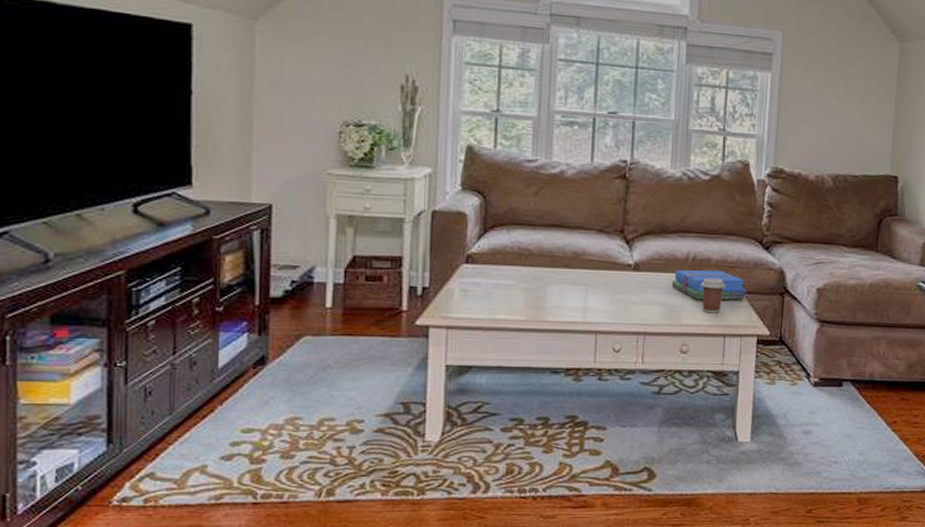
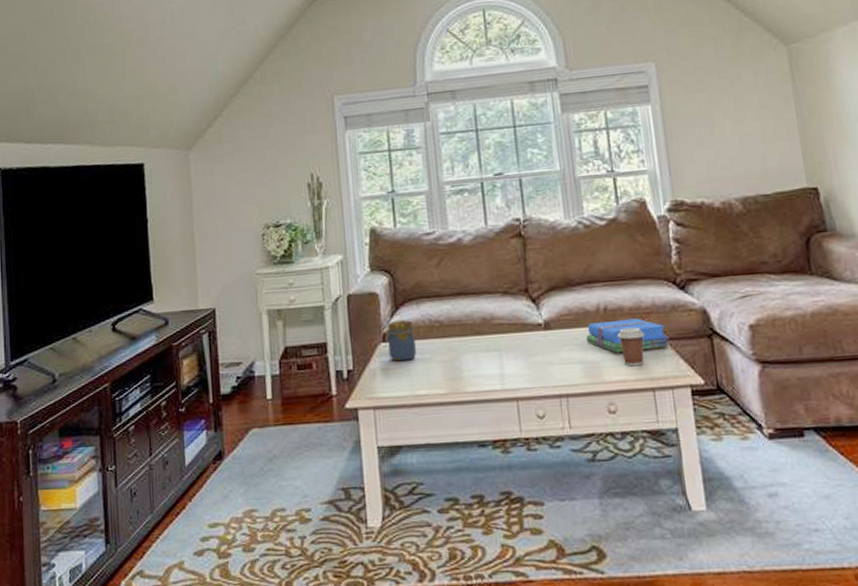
jar: none [468,243,501,285] -> present [384,319,416,362]

